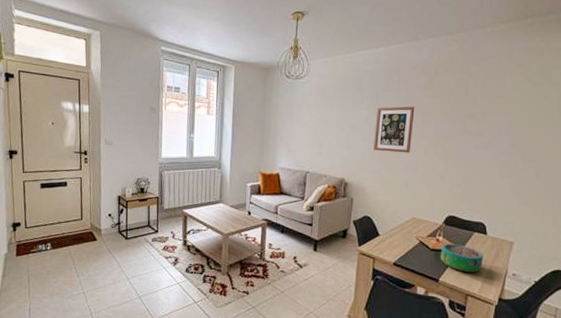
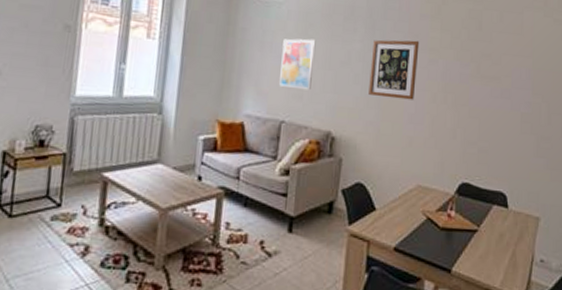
wall art: none [304,109,331,148] -> present [279,38,315,90]
decorative bowl: present [440,243,484,273] -> none [452,220,505,260]

